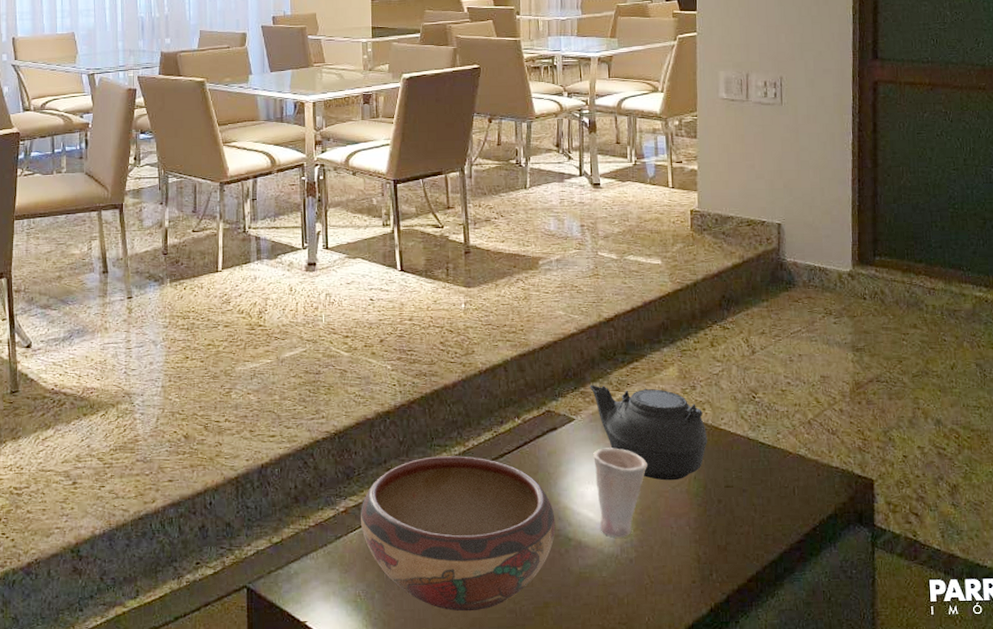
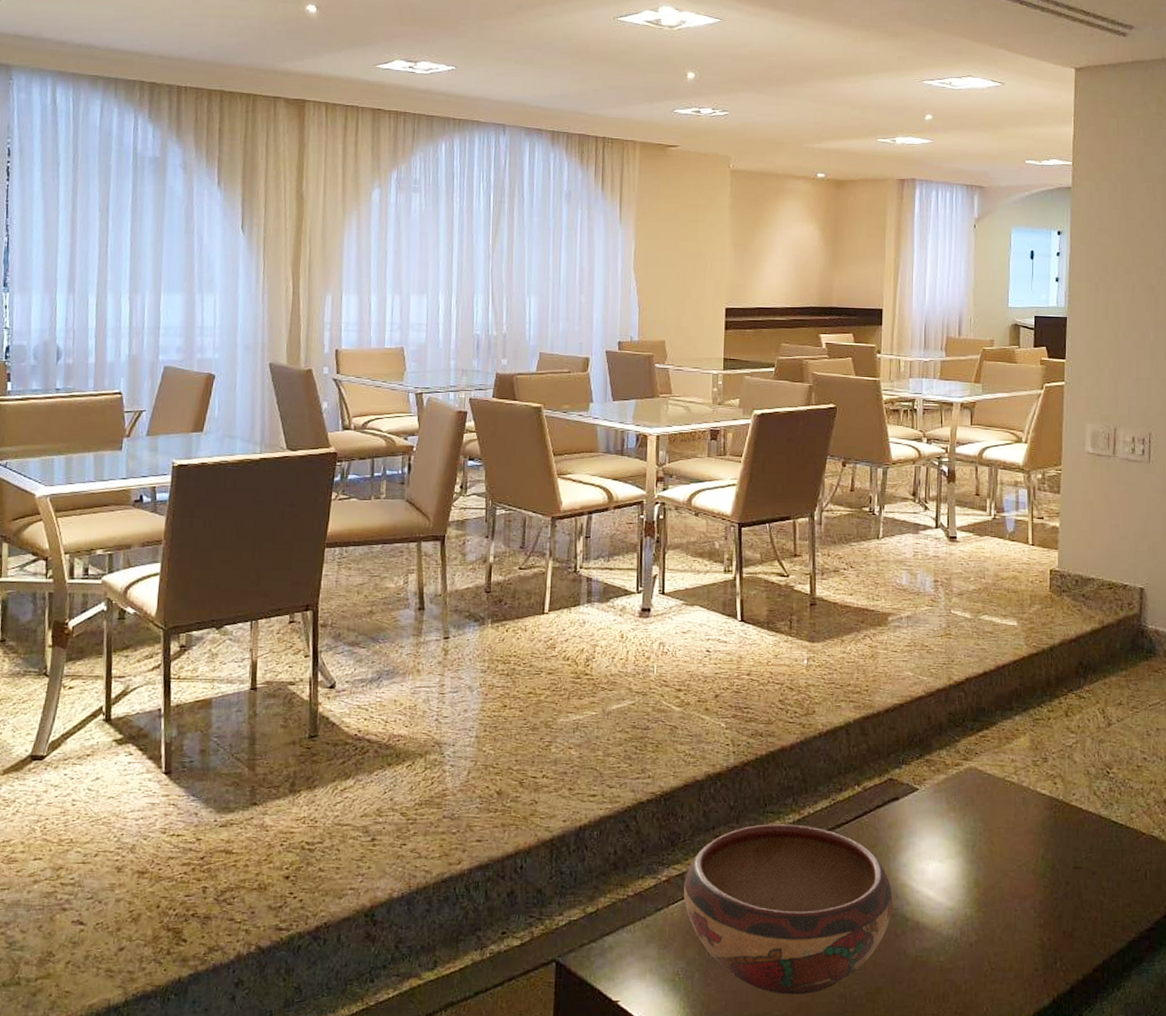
teapot: present [590,385,708,481] -> none [936,752,1058,859]
cup: present [593,448,648,538] -> none [936,821,994,919]

